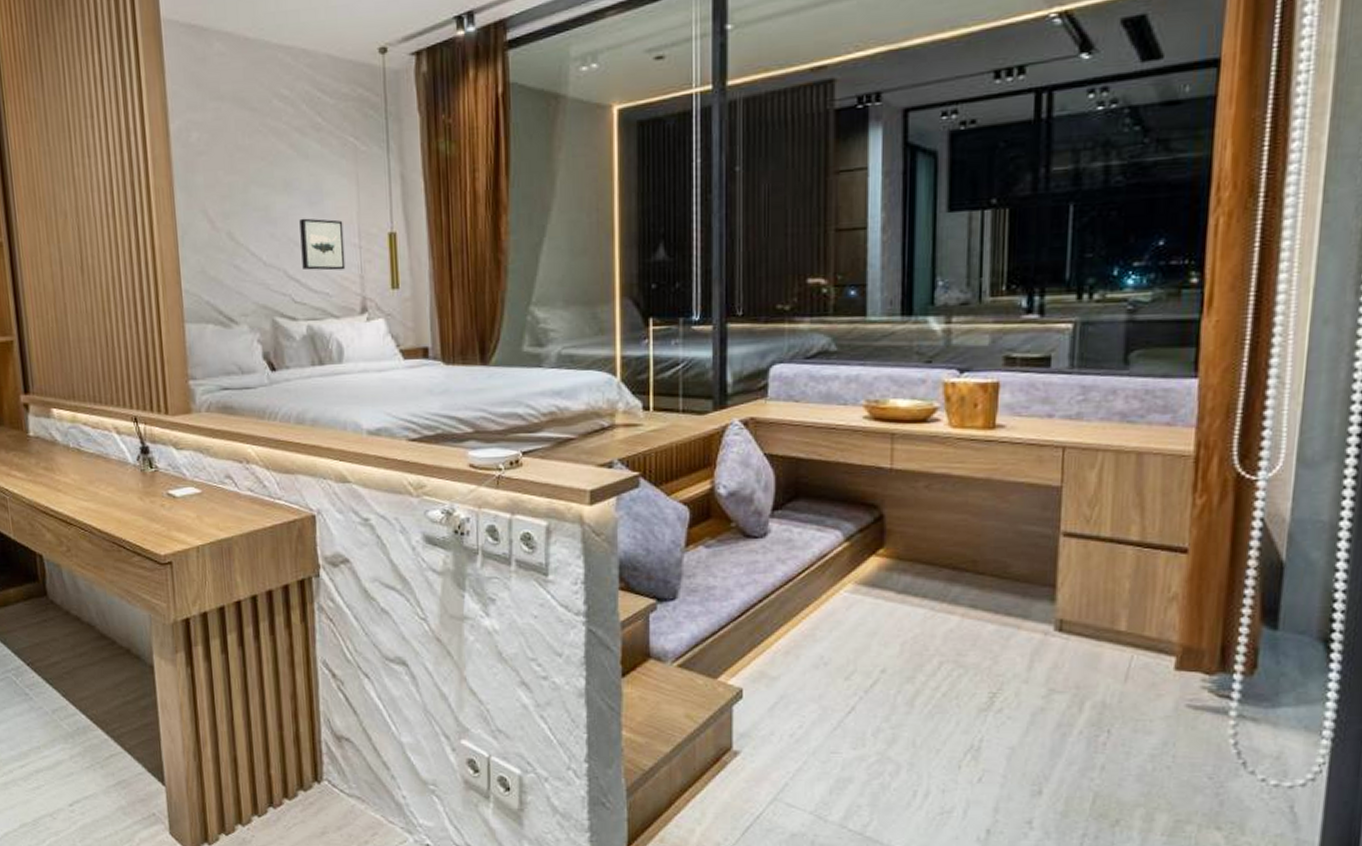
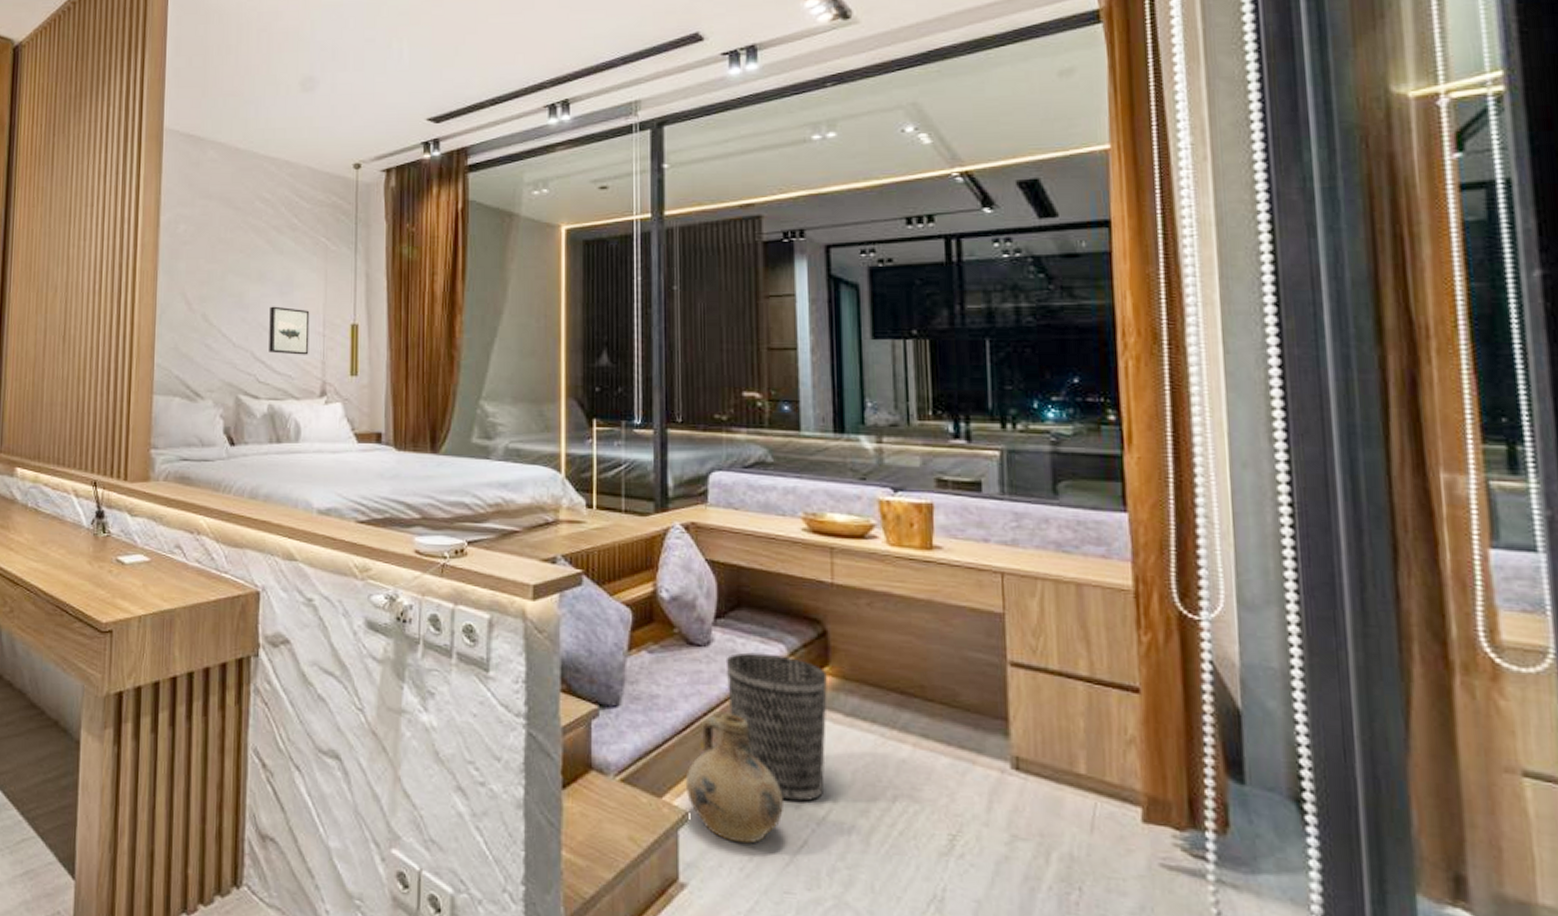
ceramic jug: none [740,599,833,713] -> present [685,713,783,844]
wastebasket: none [782,540,881,673] -> present [725,652,827,802]

